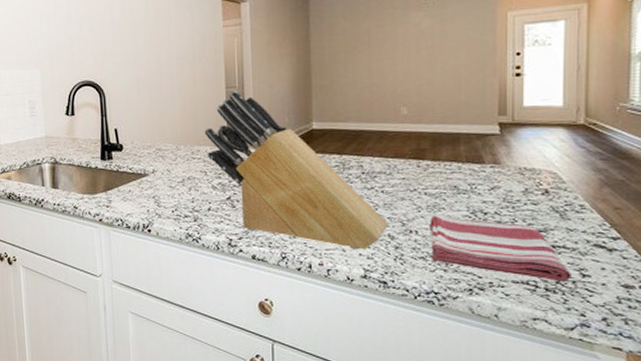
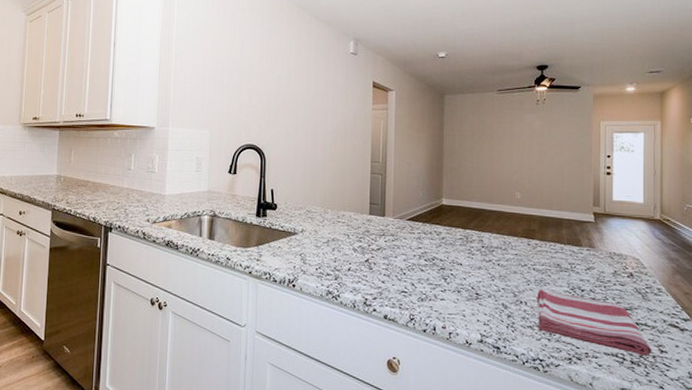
knife block: present [204,90,389,250] -> none [350,165,503,316]

